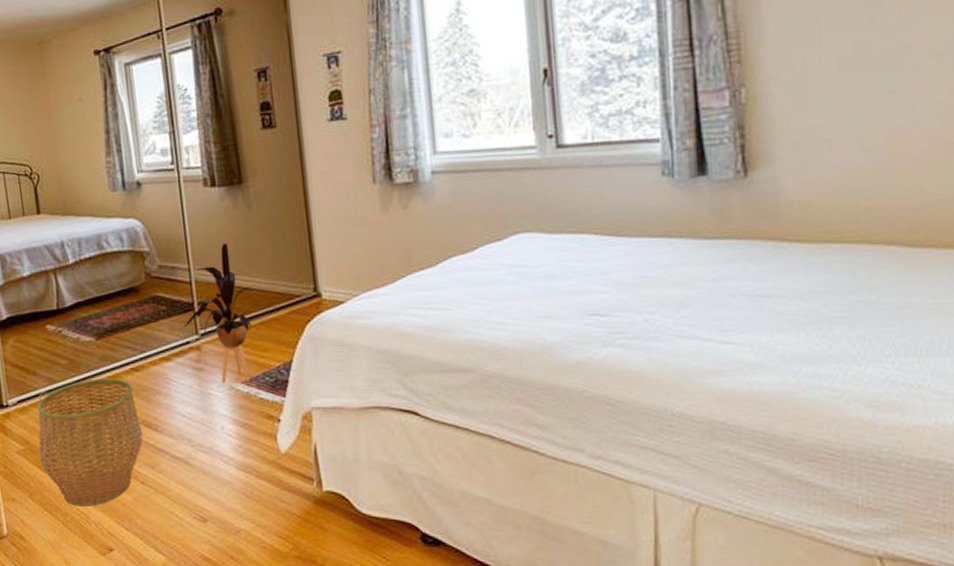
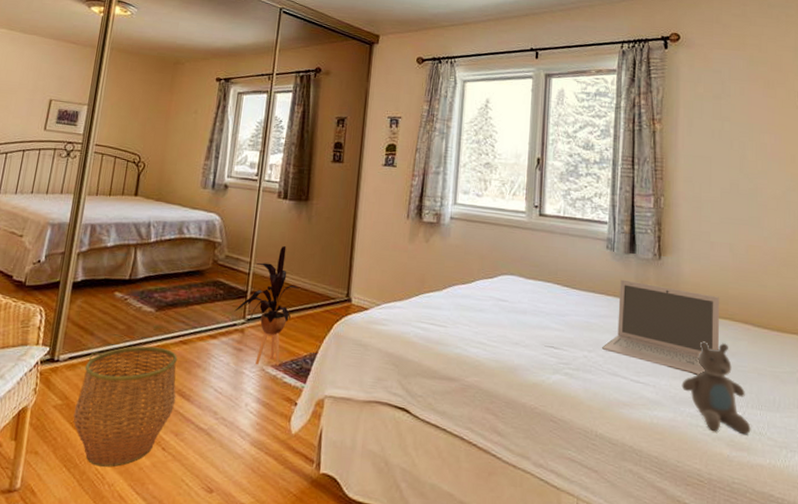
laptop: none [669,213,848,323] -> present [602,279,719,375]
stuffed animal: none [792,276,905,391] -> present [681,341,751,435]

